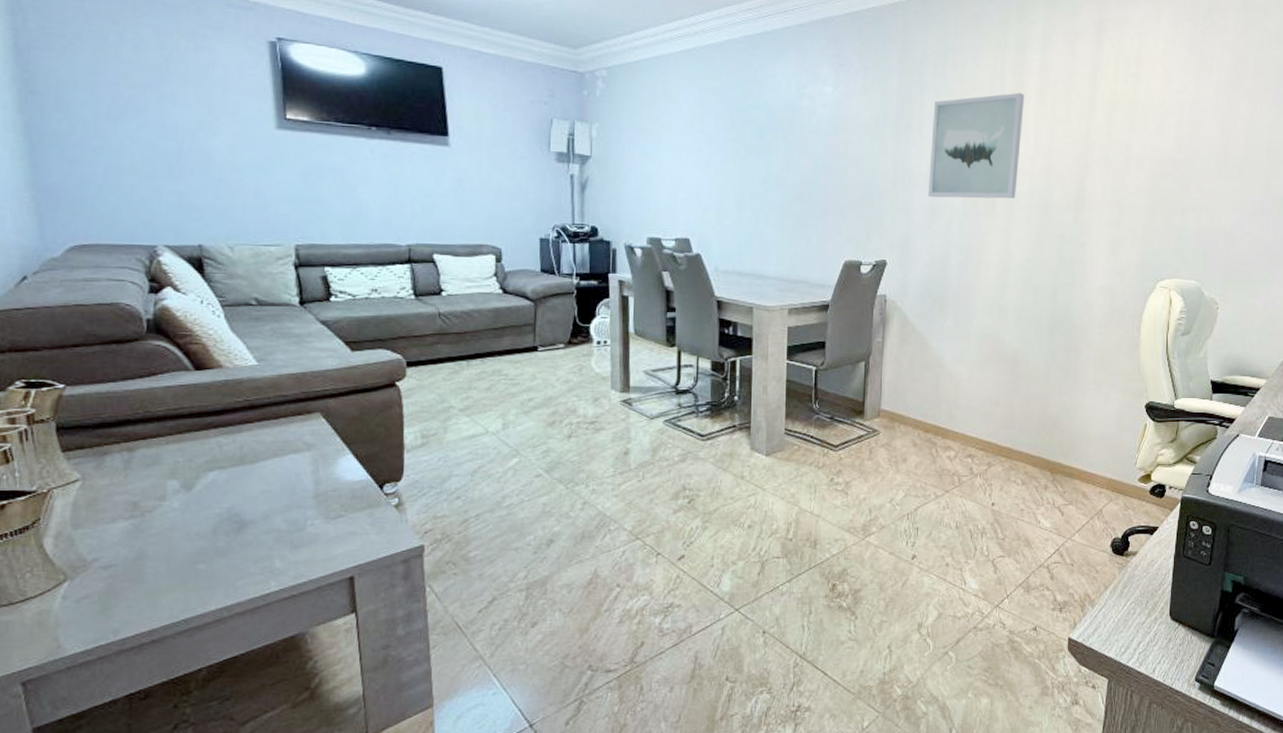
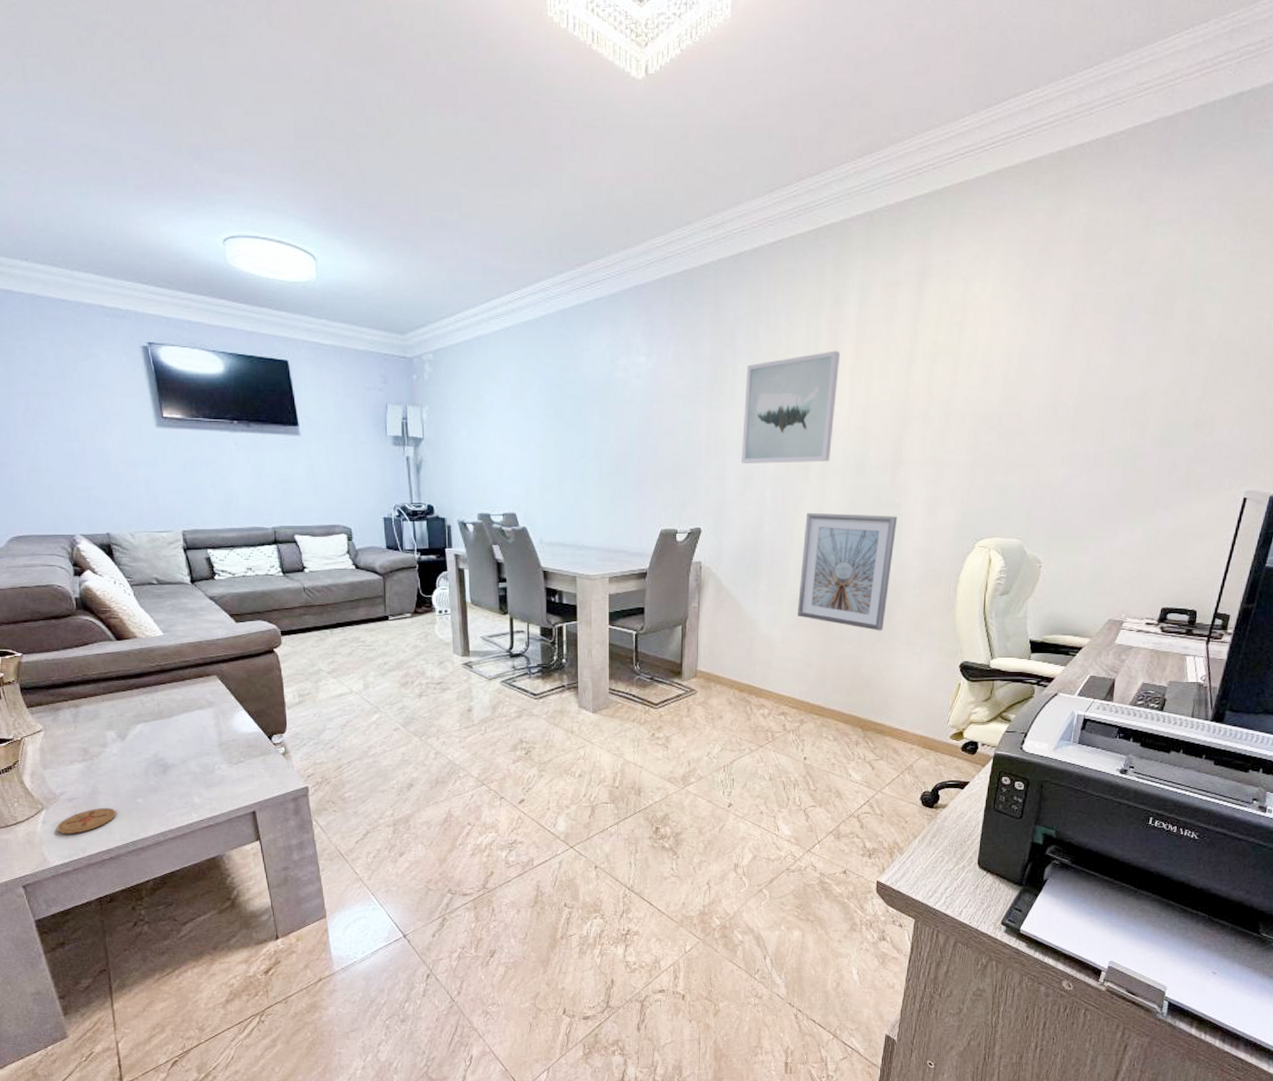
coaster: none [81,577,168,612] -> present [56,808,117,834]
picture frame: none [985,248,1082,370] -> present [798,512,898,631]

